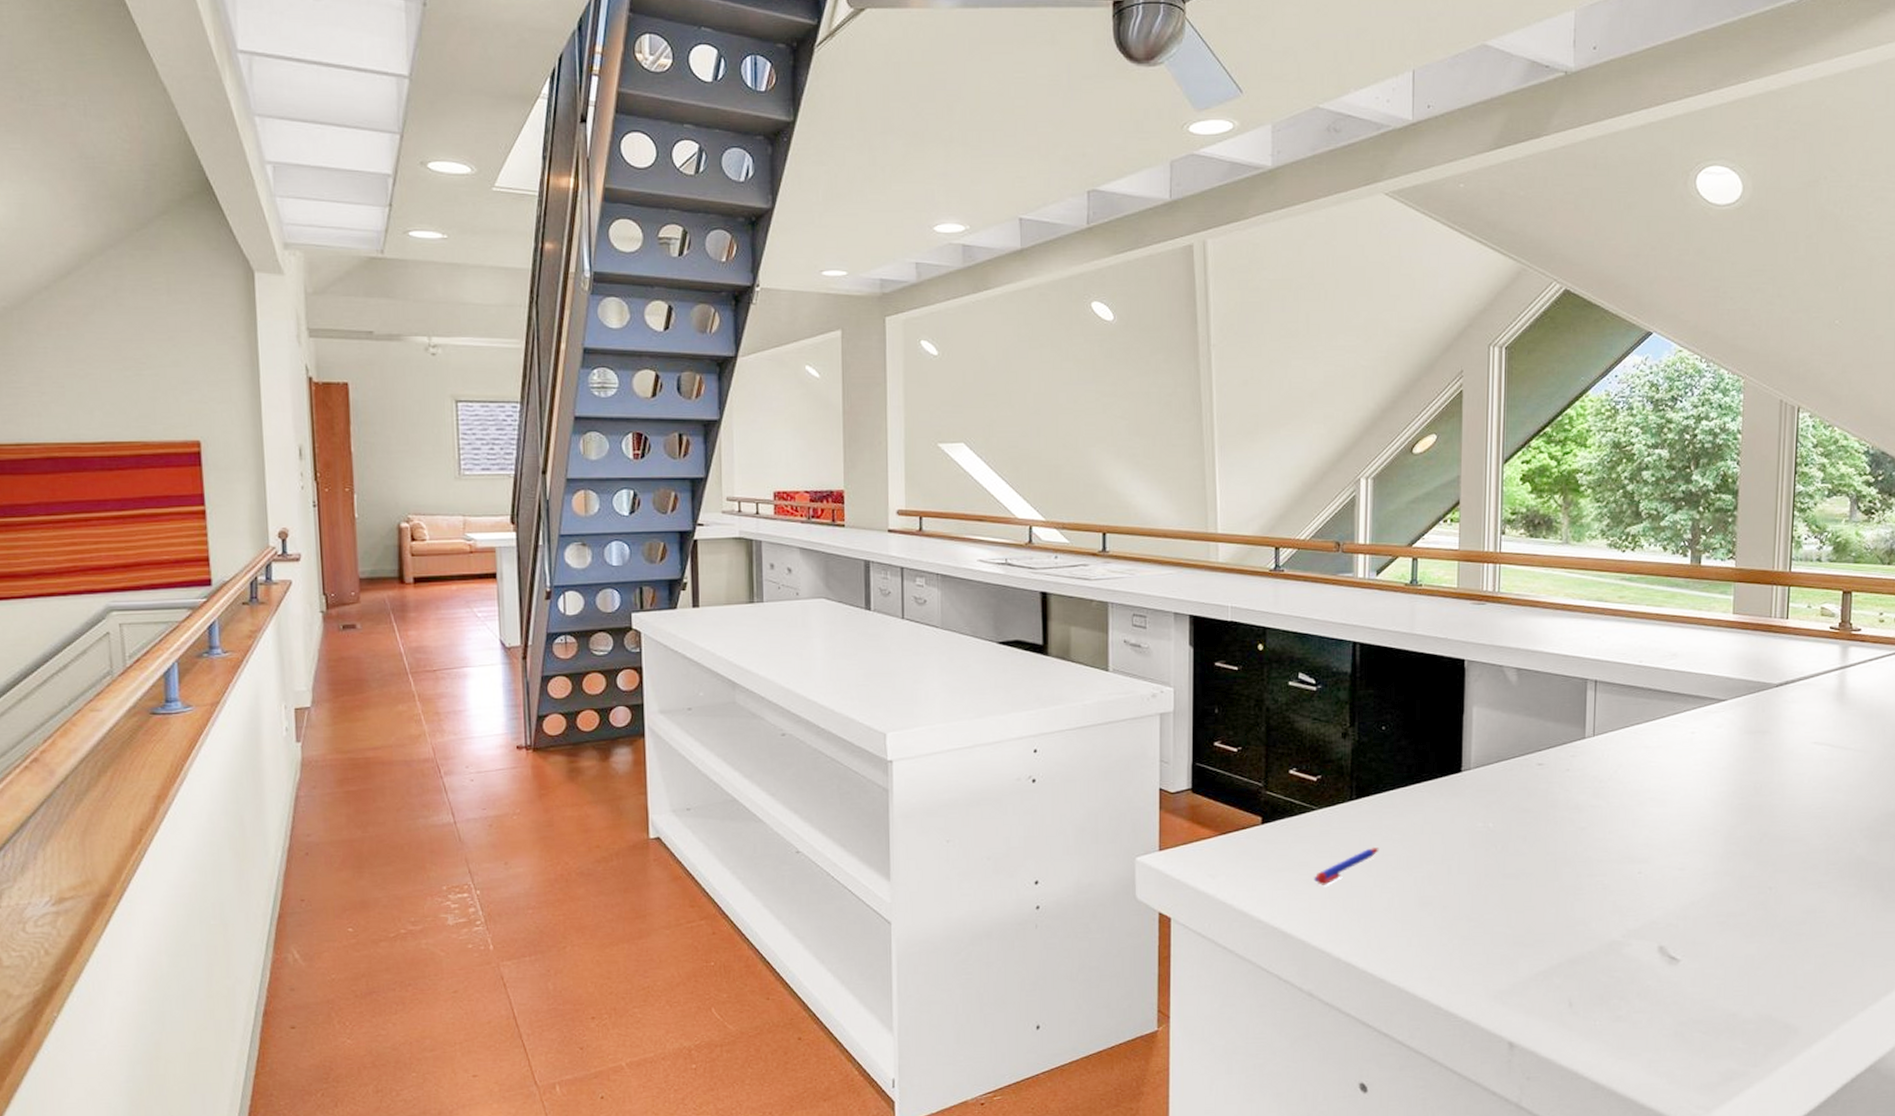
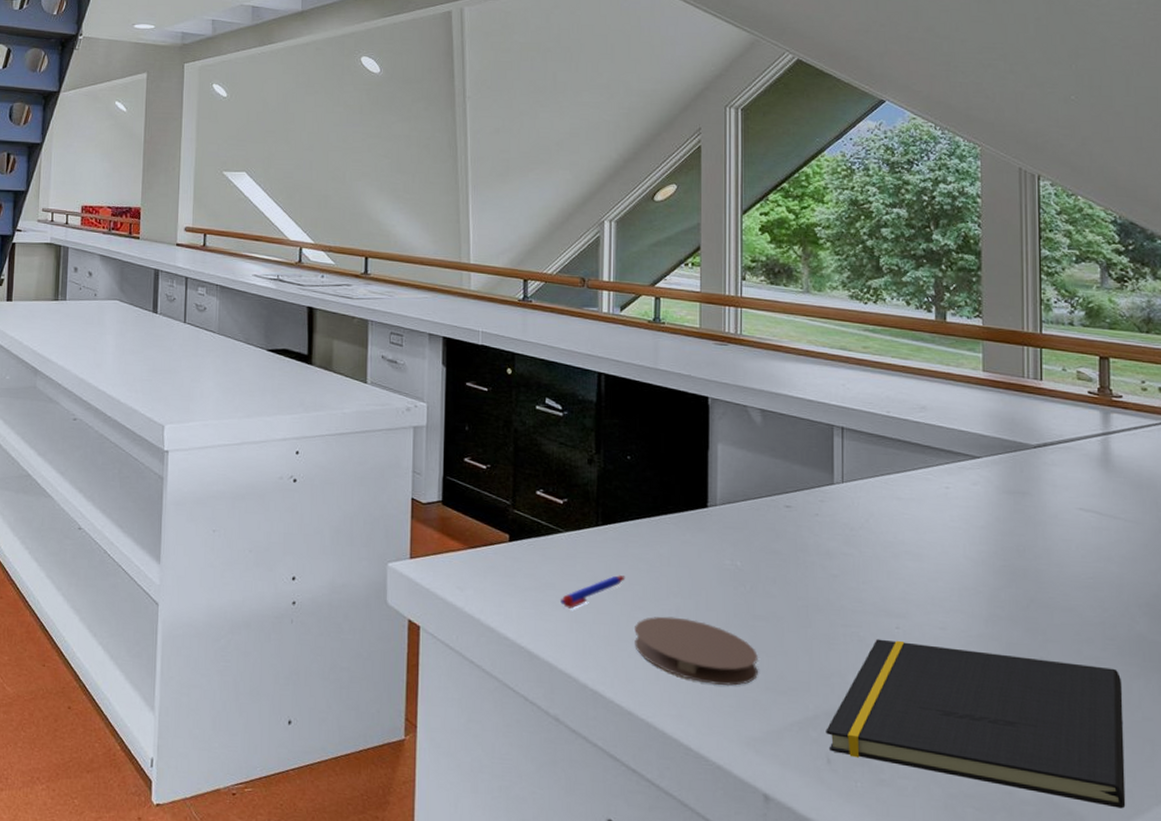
coaster: none [1387,883,1507,945] -> present [635,616,758,686]
notepad: none [1569,884,1841,1017] -> present [826,639,1126,809]

